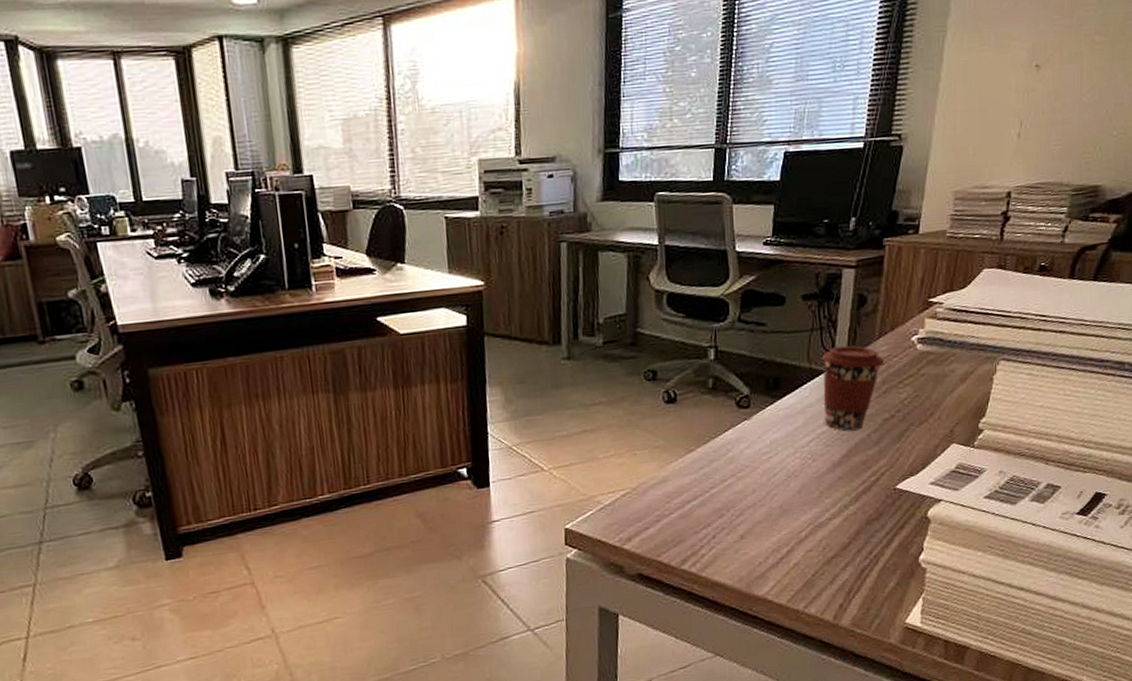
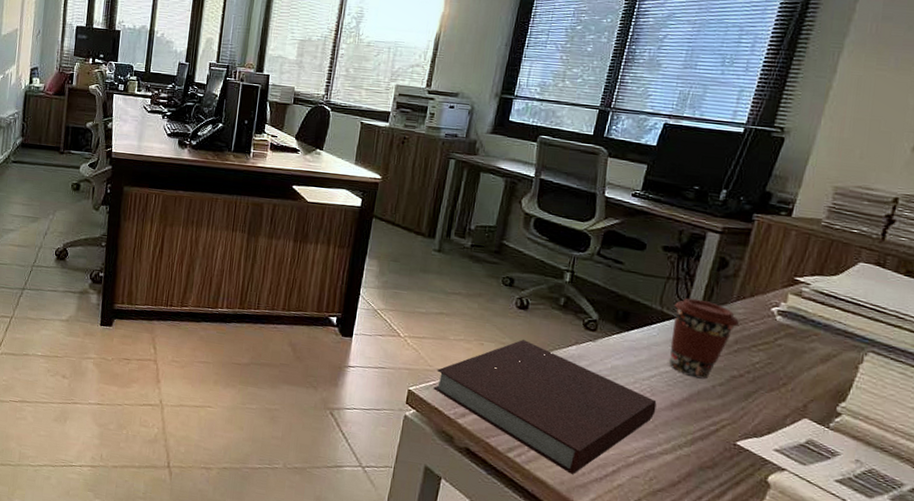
notebook: none [591,436,819,568] -> present [433,339,657,475]

